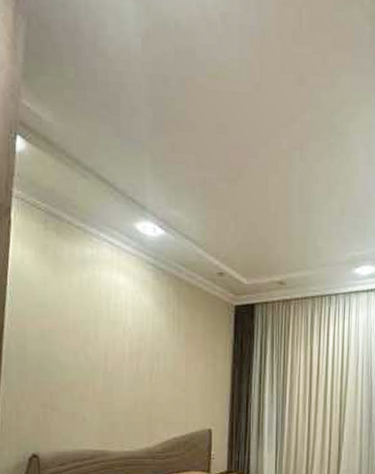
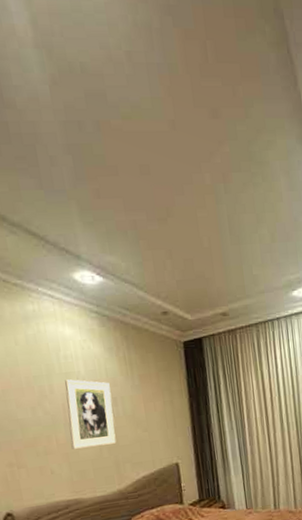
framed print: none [107,328,154,400] -> present [64,379,116,449]

